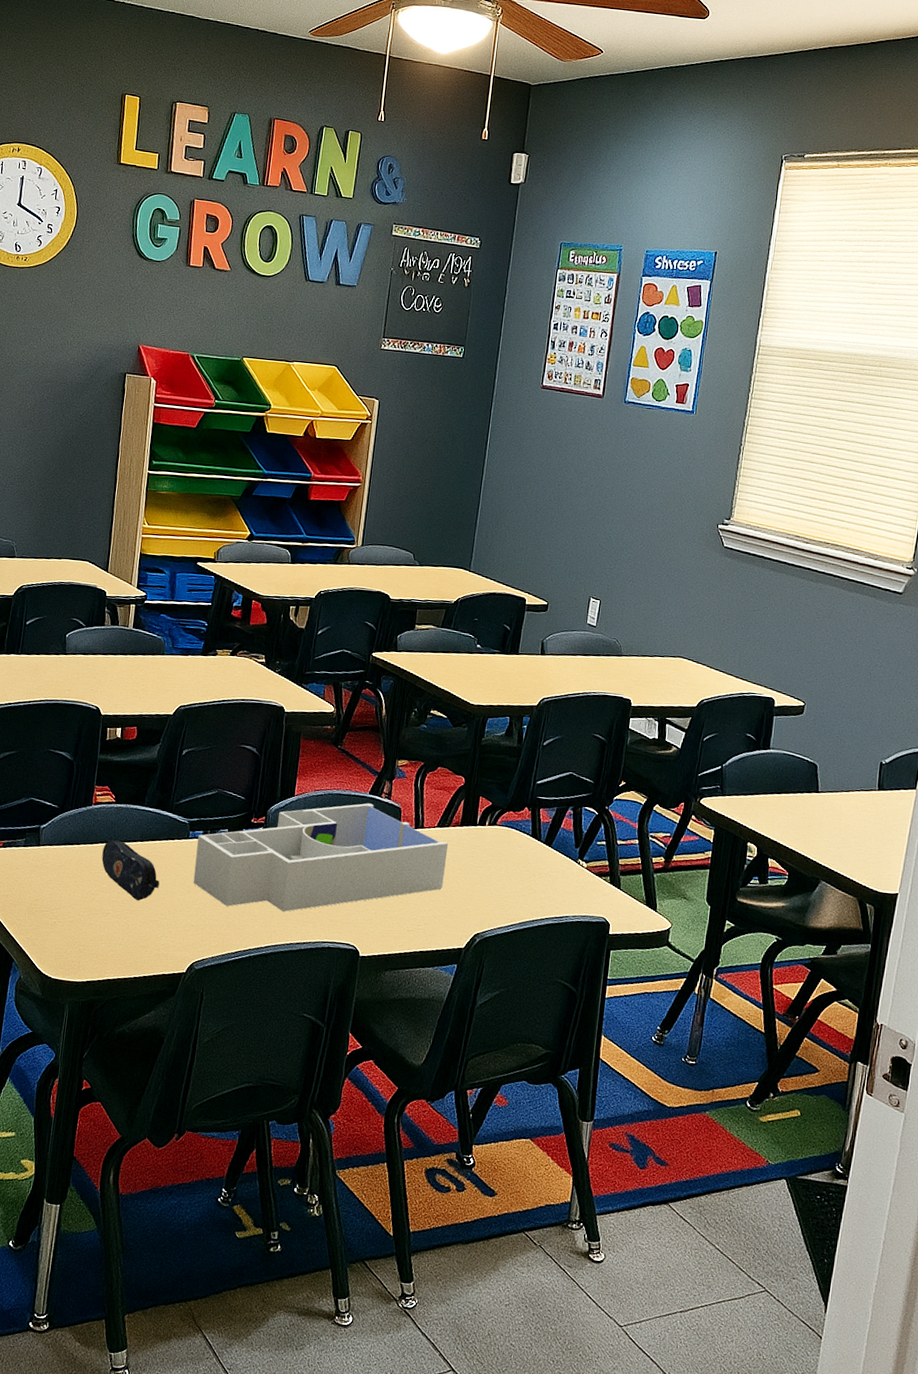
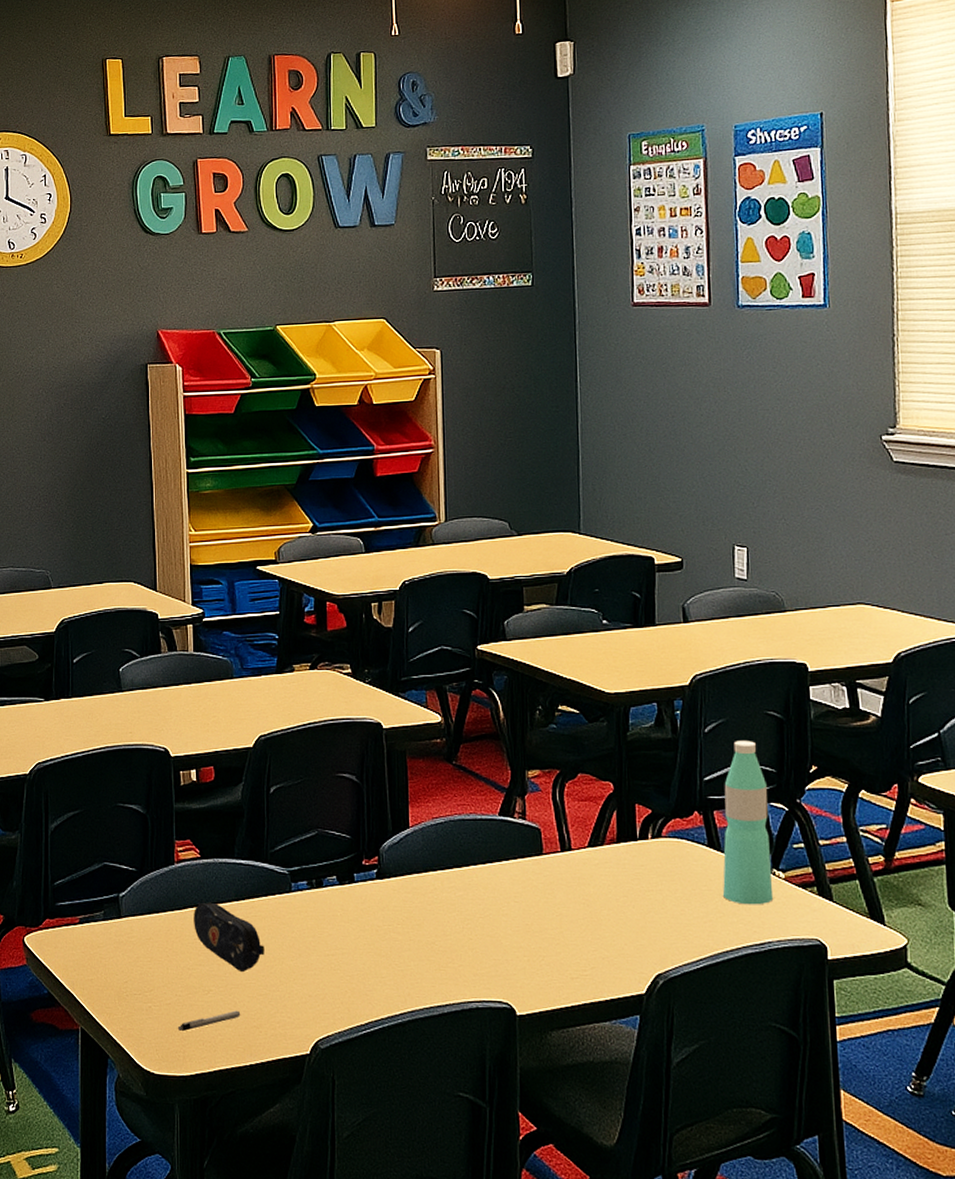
pen: none [77,931,132,946] -> present [178,1010,241,1032]
desk organizer: present [193,803,449,912] -> none [302,826,607,970]
water bottle: none [537,755,585,887] -> present [723,741,774,905]

